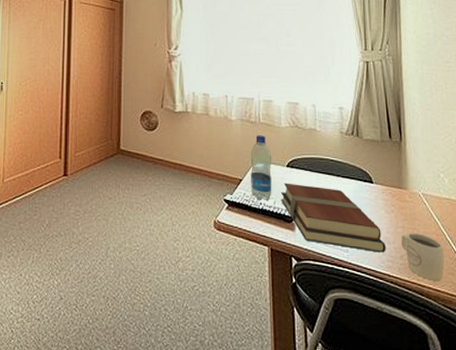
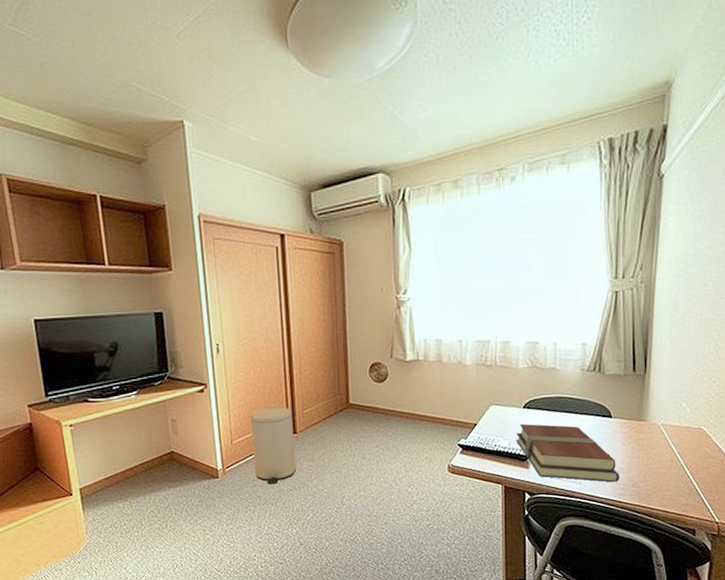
pedal bin: none [22,146,64,228] -> present [250,405,297,485]
bottle: present [250,135,272,202] -> none [485,378,508,443]
mug: present [400,232,445,282] -> none [634,461,677,504]

